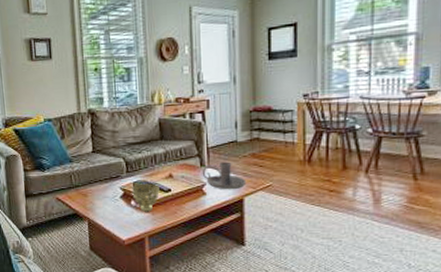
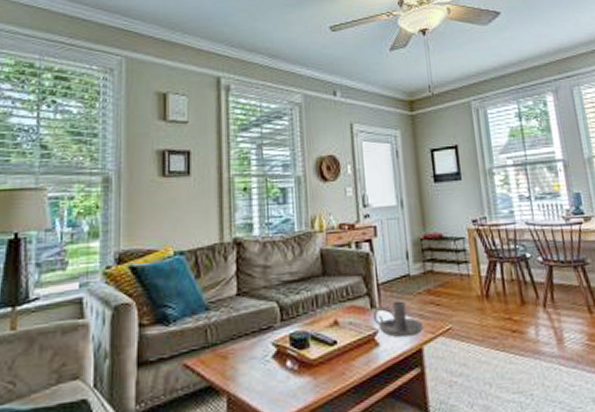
decorative bowl: present [132,182,159,212] -> none [288,332,323,376]

